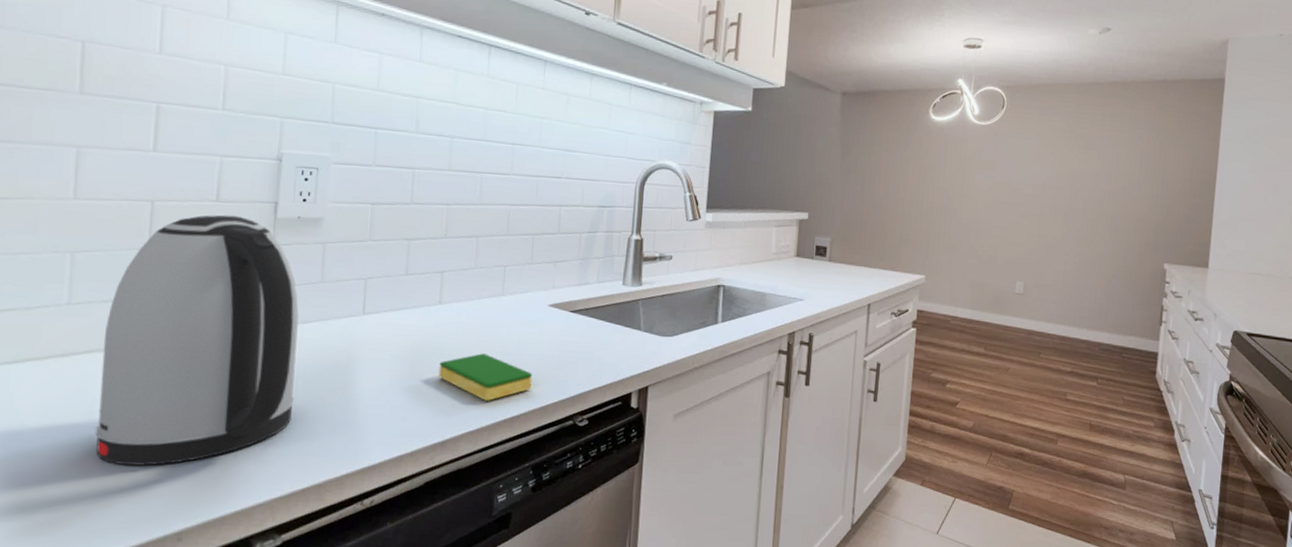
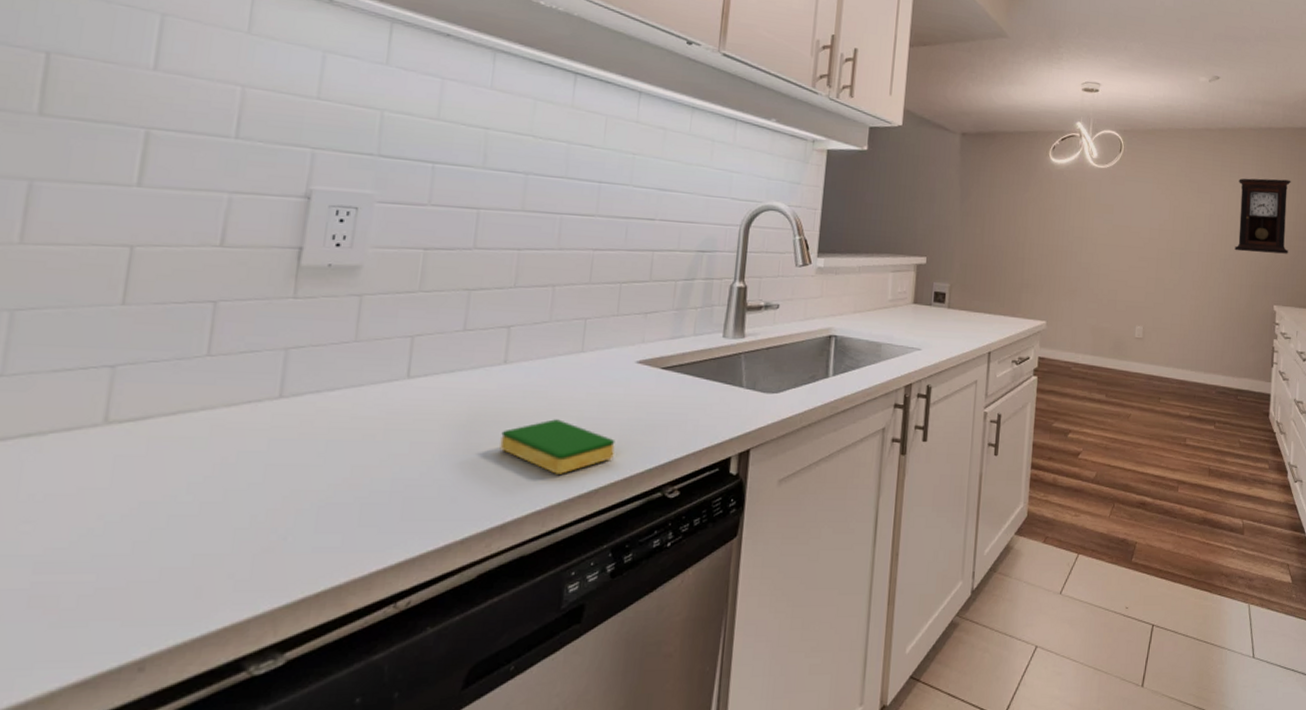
kettle: present [95,215,299,466] -> none [26,262,324,578]
pendulum clock: none [1123,133,1187,211] -> present [1235,178,1291,254]

